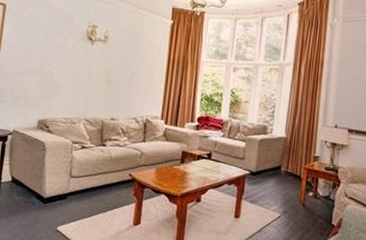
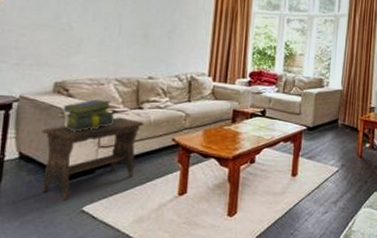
footstool: none [27,152,106,220] -> present [41,117,144,201]
stack of books: none [44,135,83,163] -> present [63,98,114,132]

